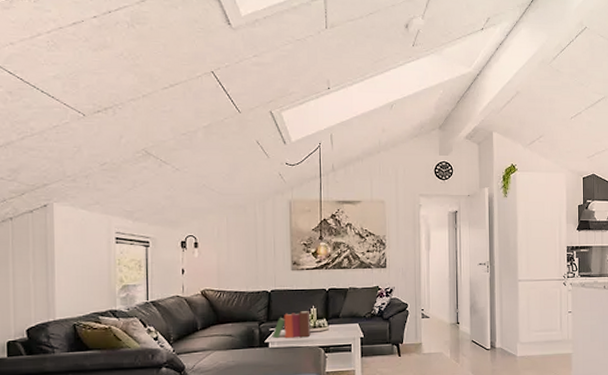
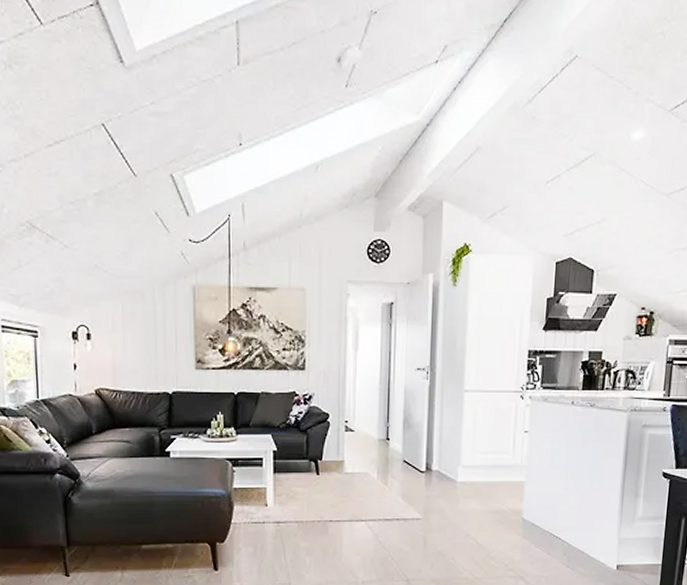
books: present [272,311,311,339] -> none [173,418,217,448]

